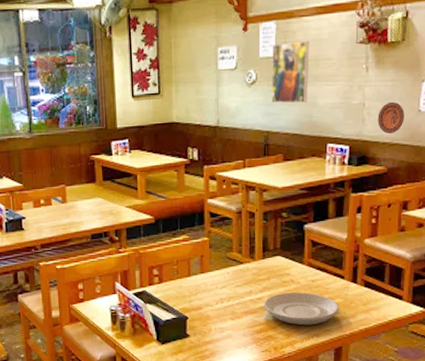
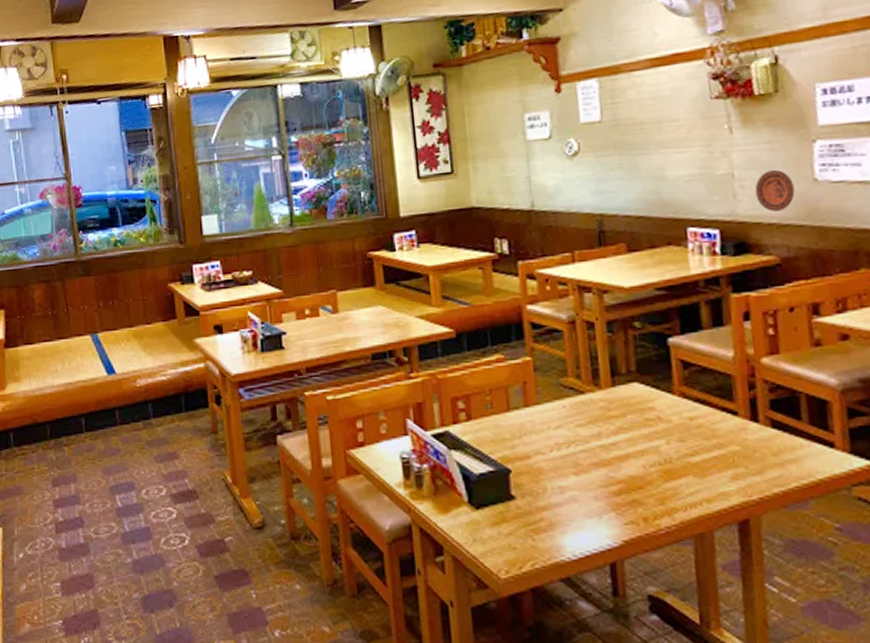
plate: present [263,292,339,326] -> none [619,434,737,486]
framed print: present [271,40,310,104] -> none [596,99,652,179]

